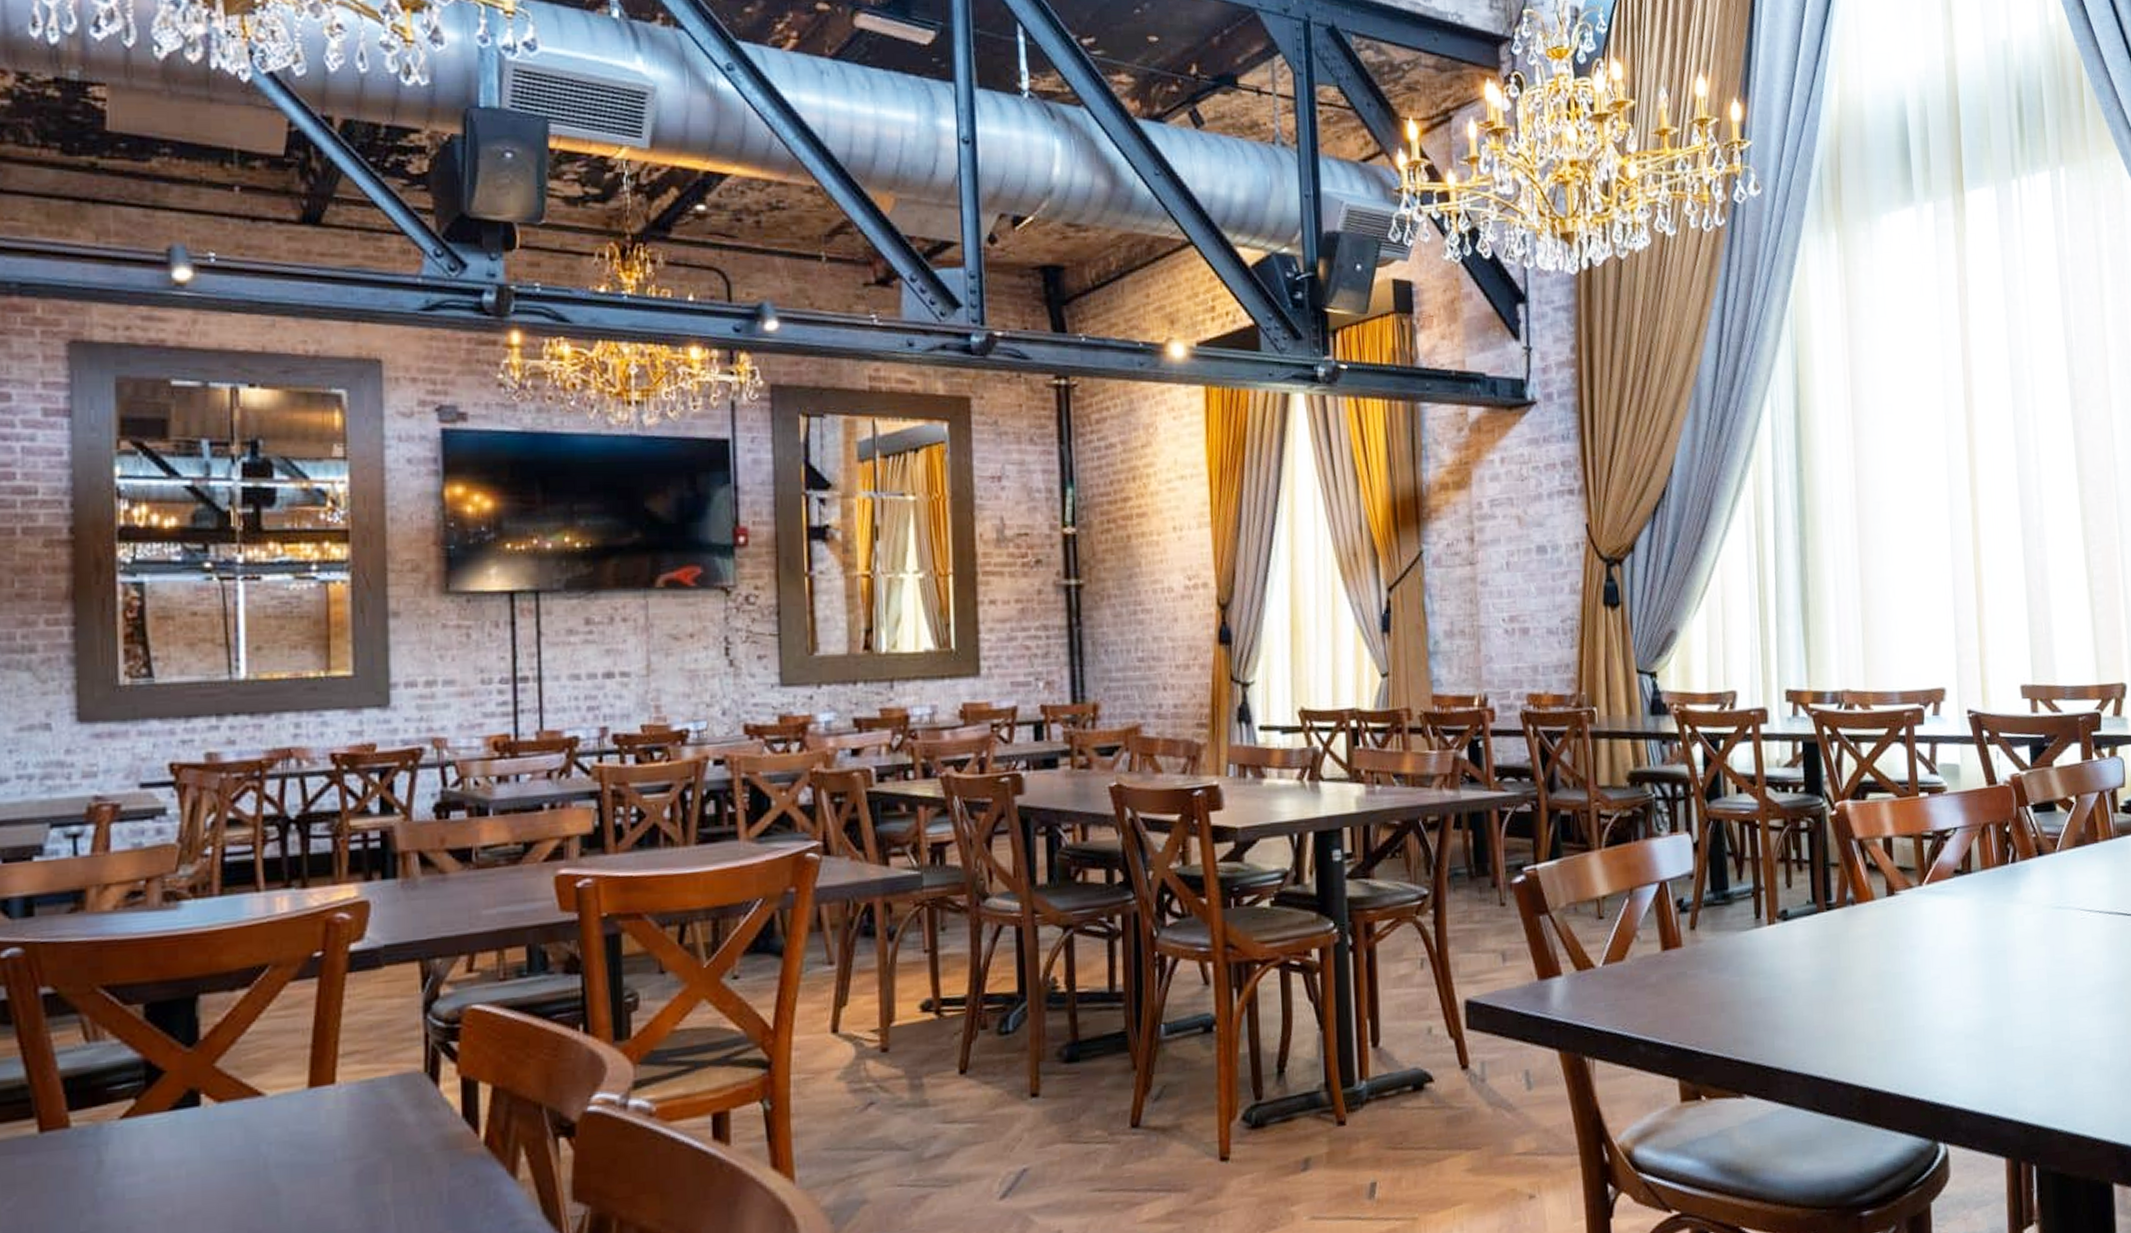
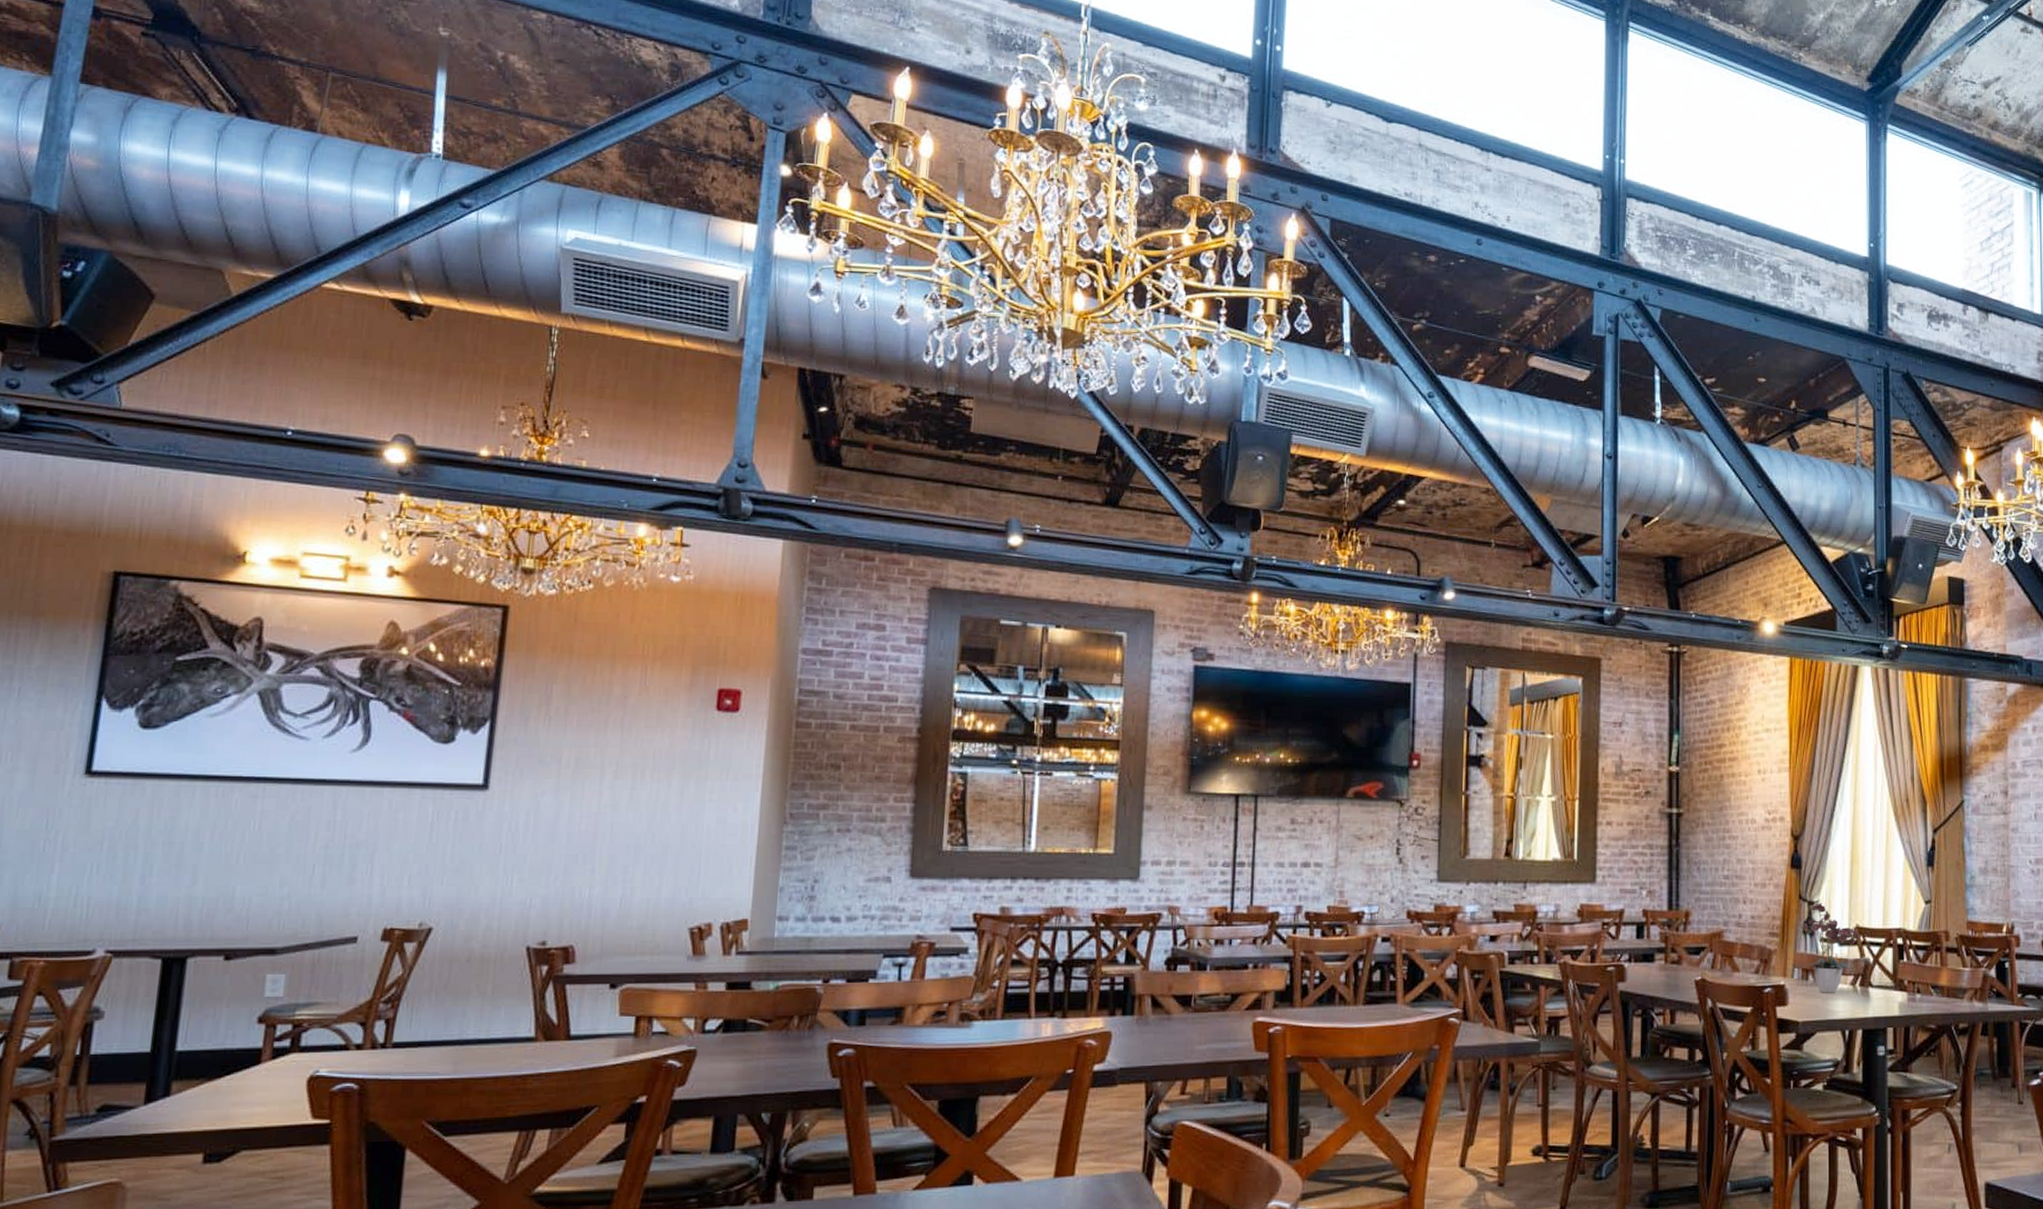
flower arrangement: none [1238,684,1306,793] -> present [1804,903,1860,994]

